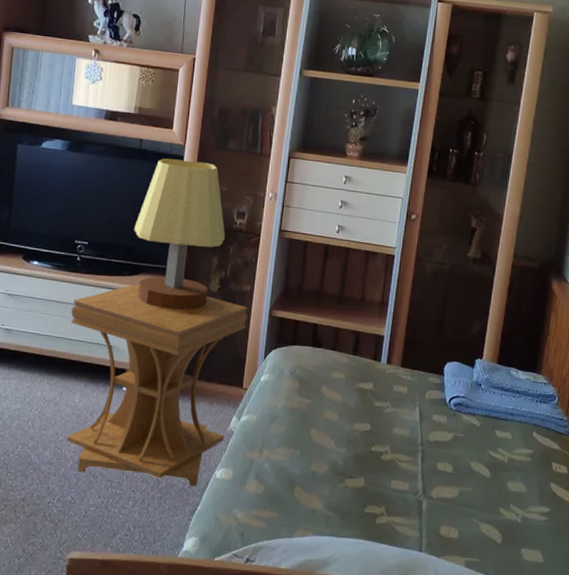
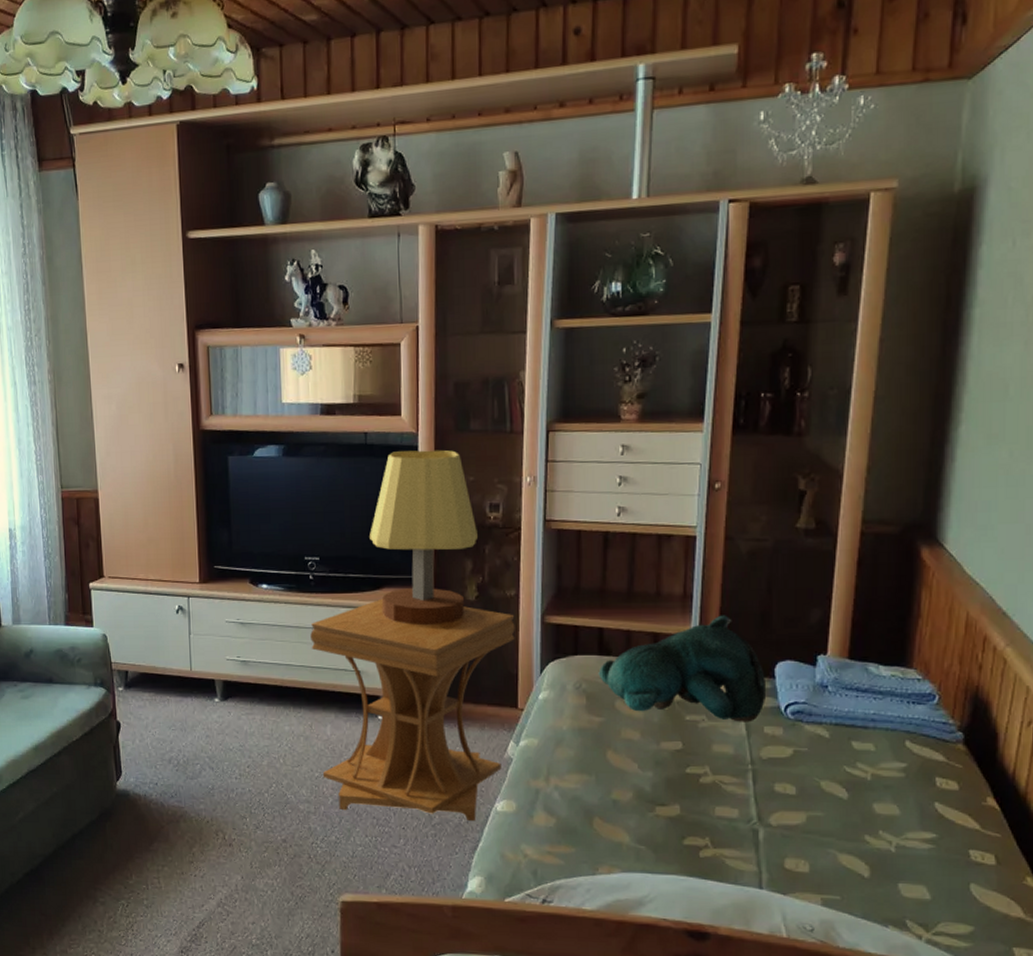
teddy bear: none [310,321,438,411] -> present [598,615,767,722]

